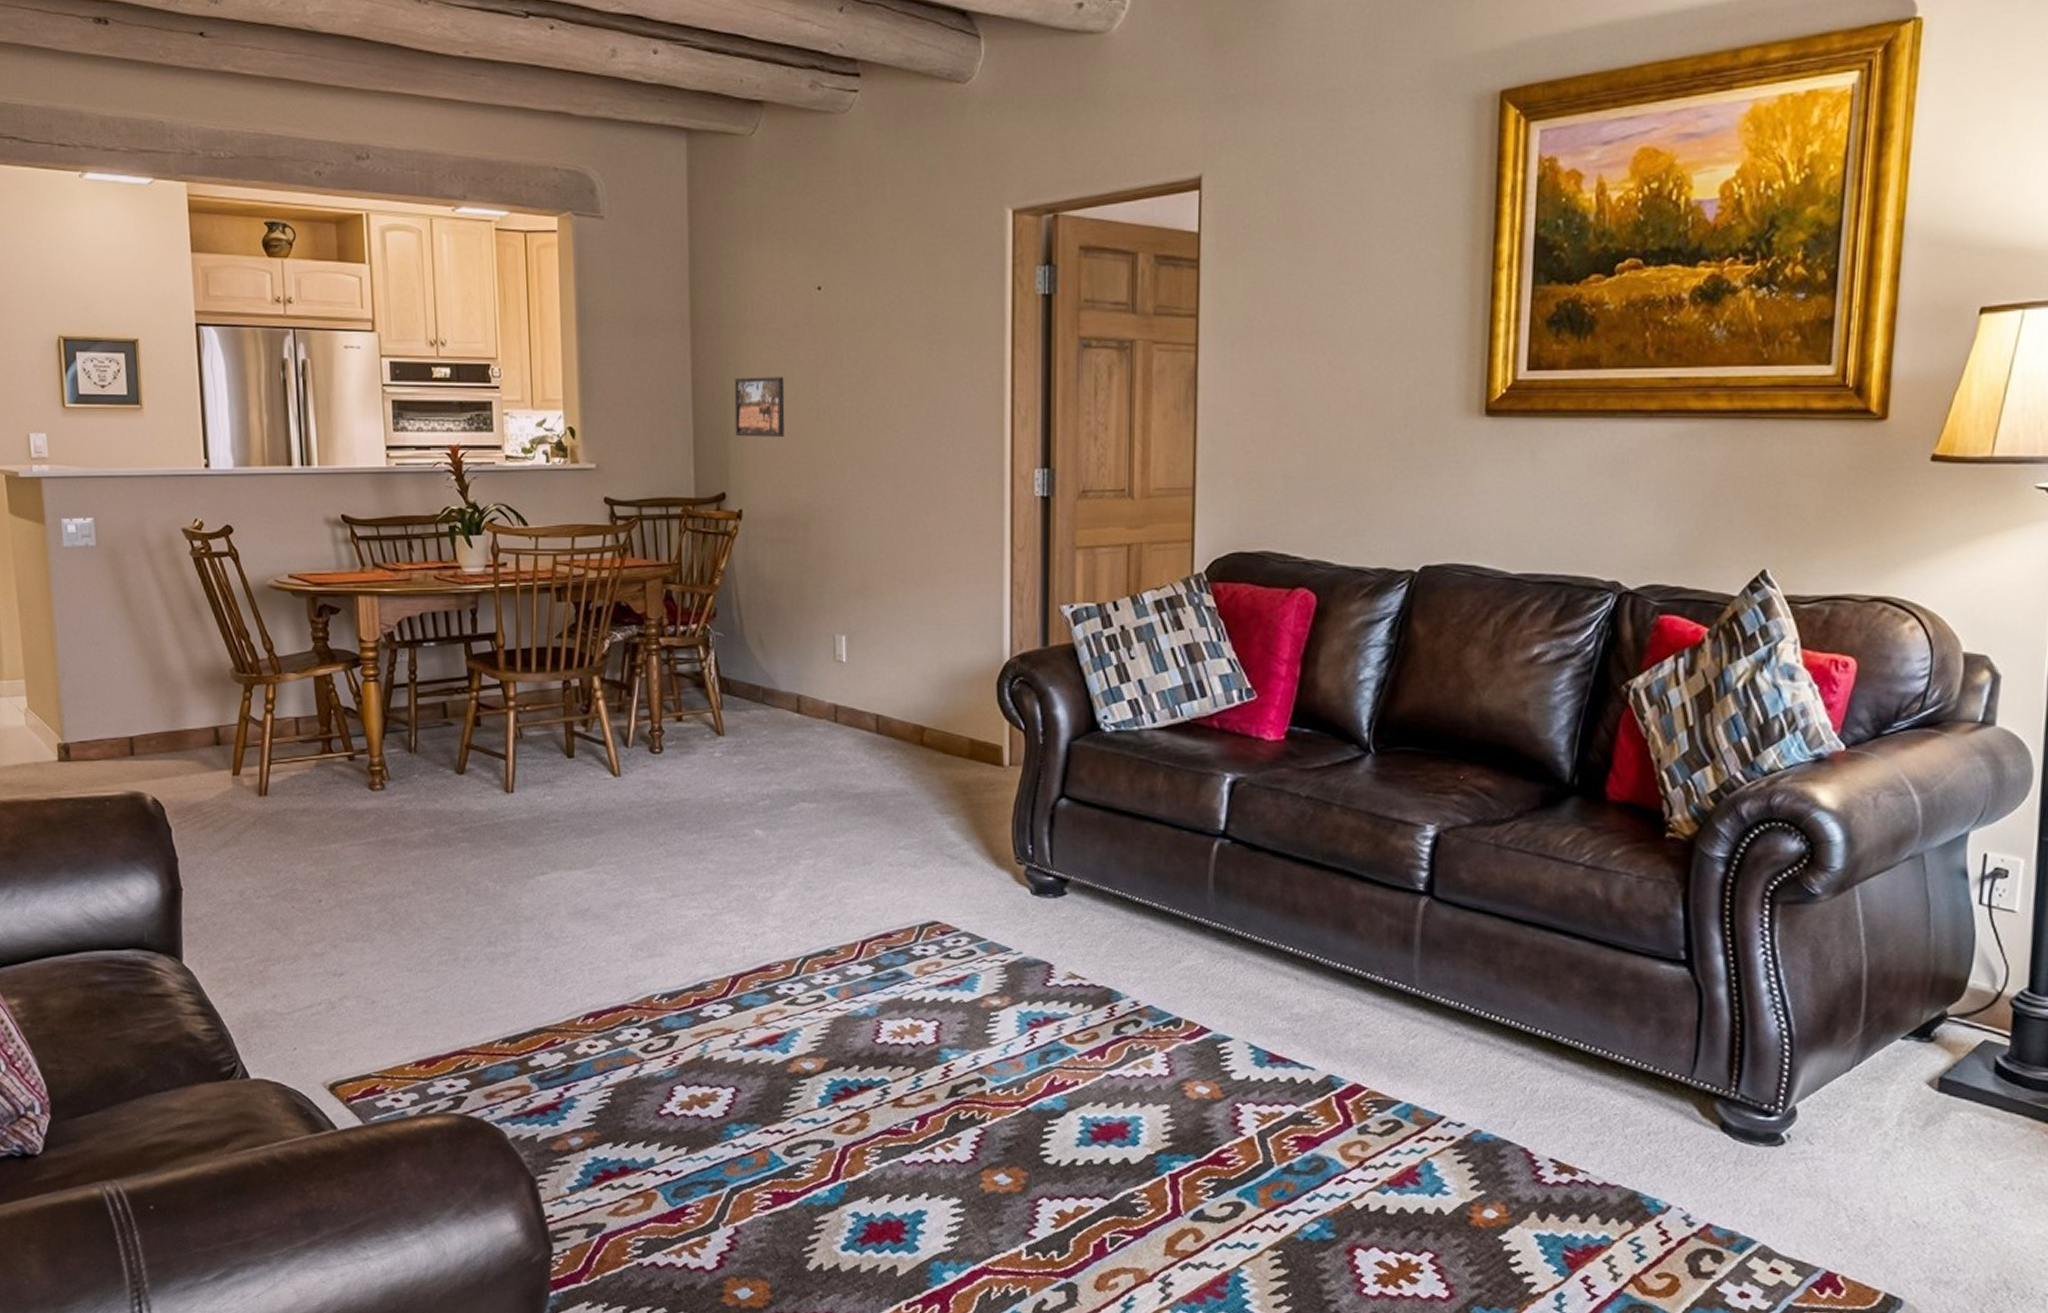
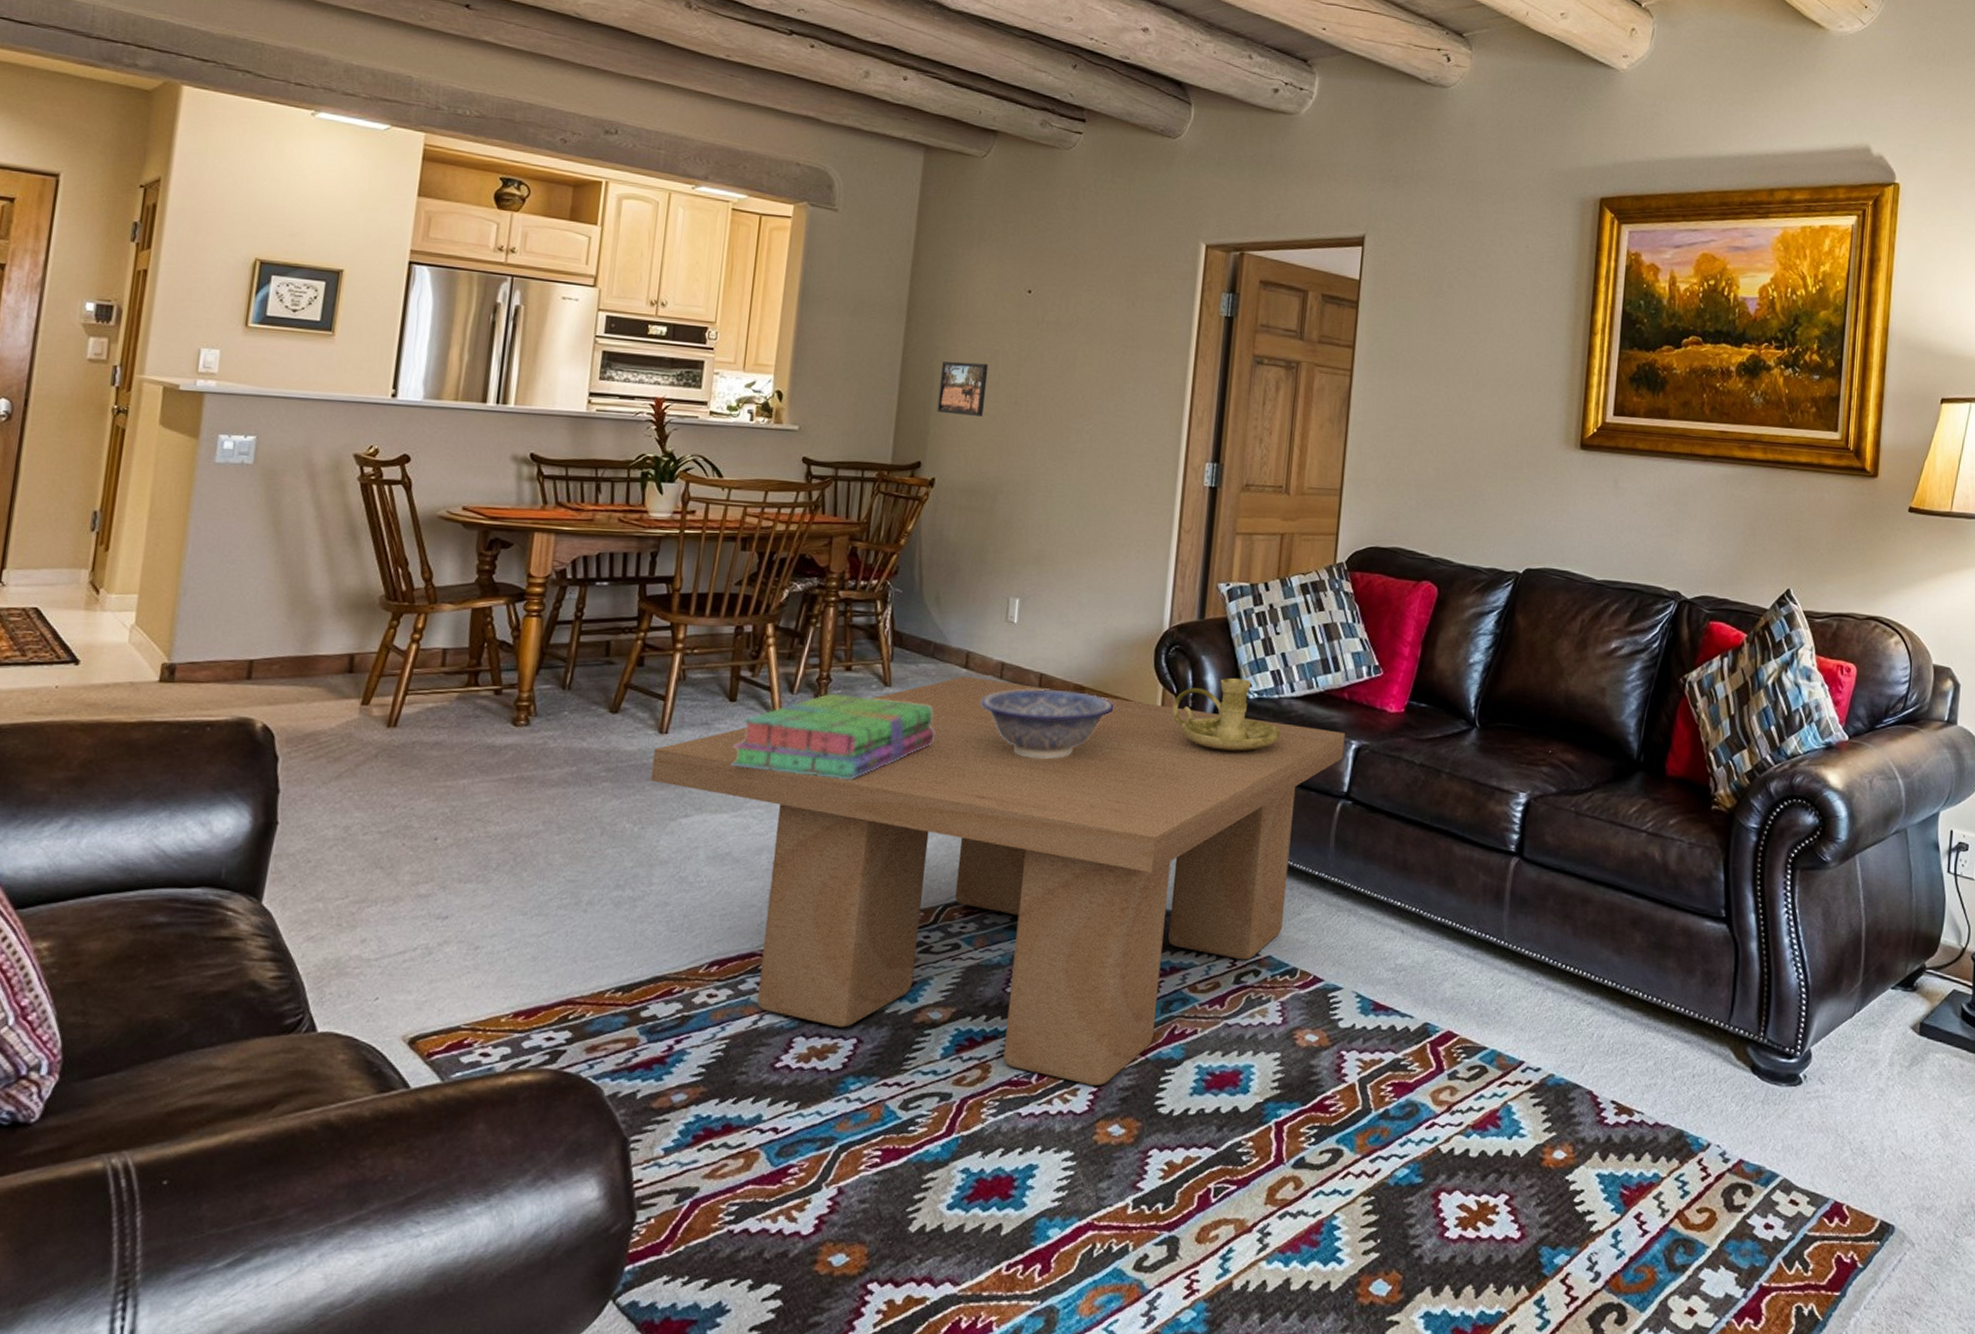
coffee table: none [503,722,1218,1136] -> present [651,676,1345,1087]
stack of books: none [578,745,774,832] -> present [732,693,935,779]
decorative bowl: none [817,731,959,805] -> present [980,689,1114,759]
candle holder: none [1021,710,1144,790] -> present [1172,678,1281,751]

